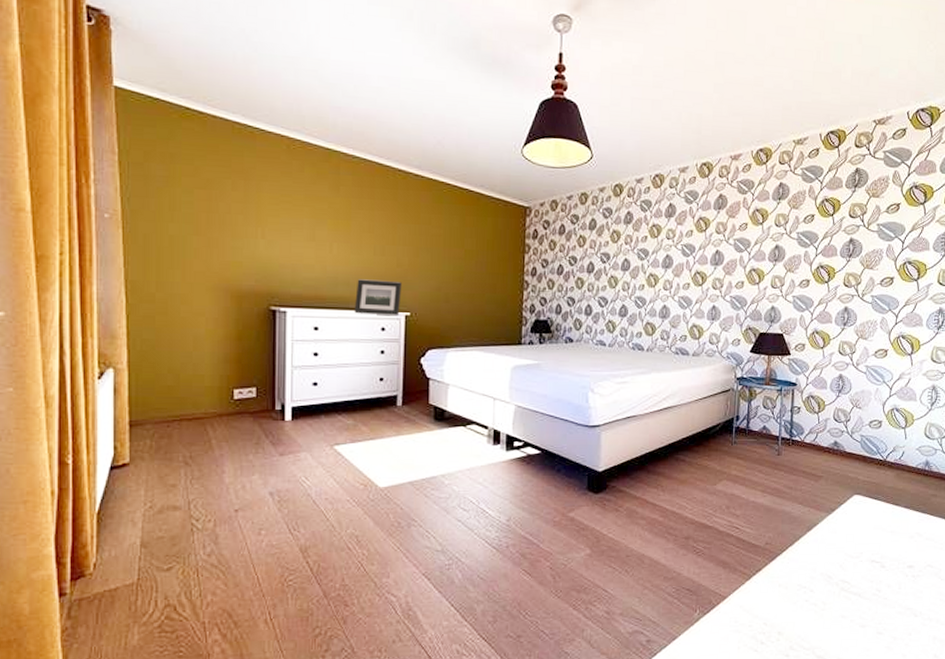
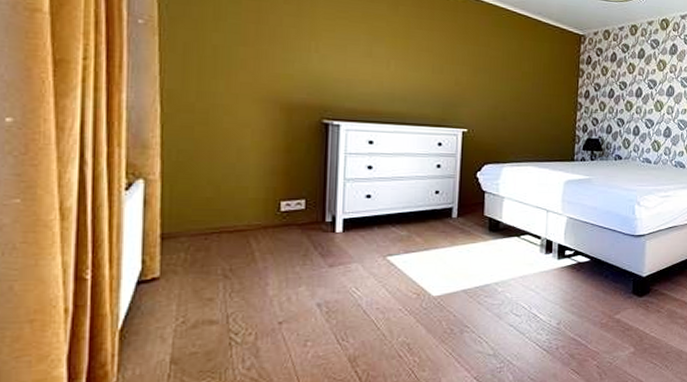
picture frame: present [354,279,402,317] -> none [410,95,460,133]

